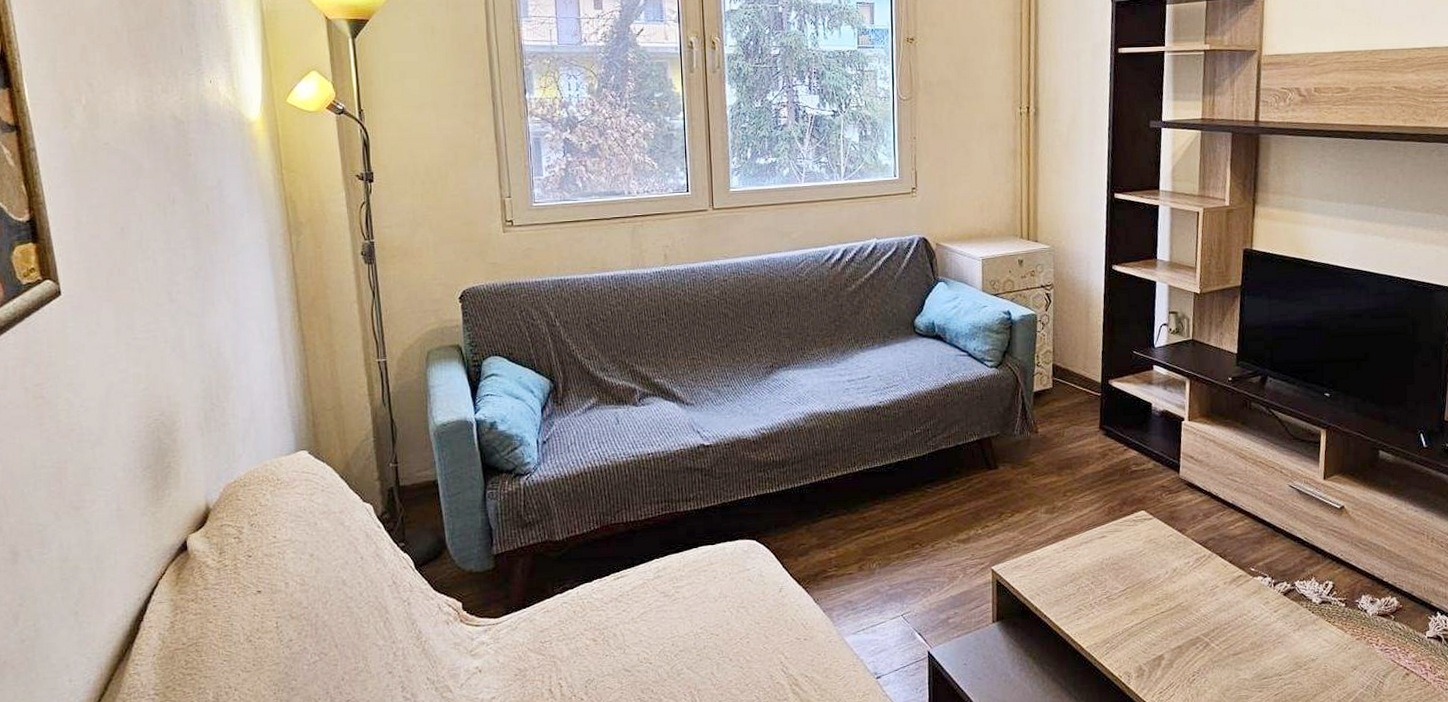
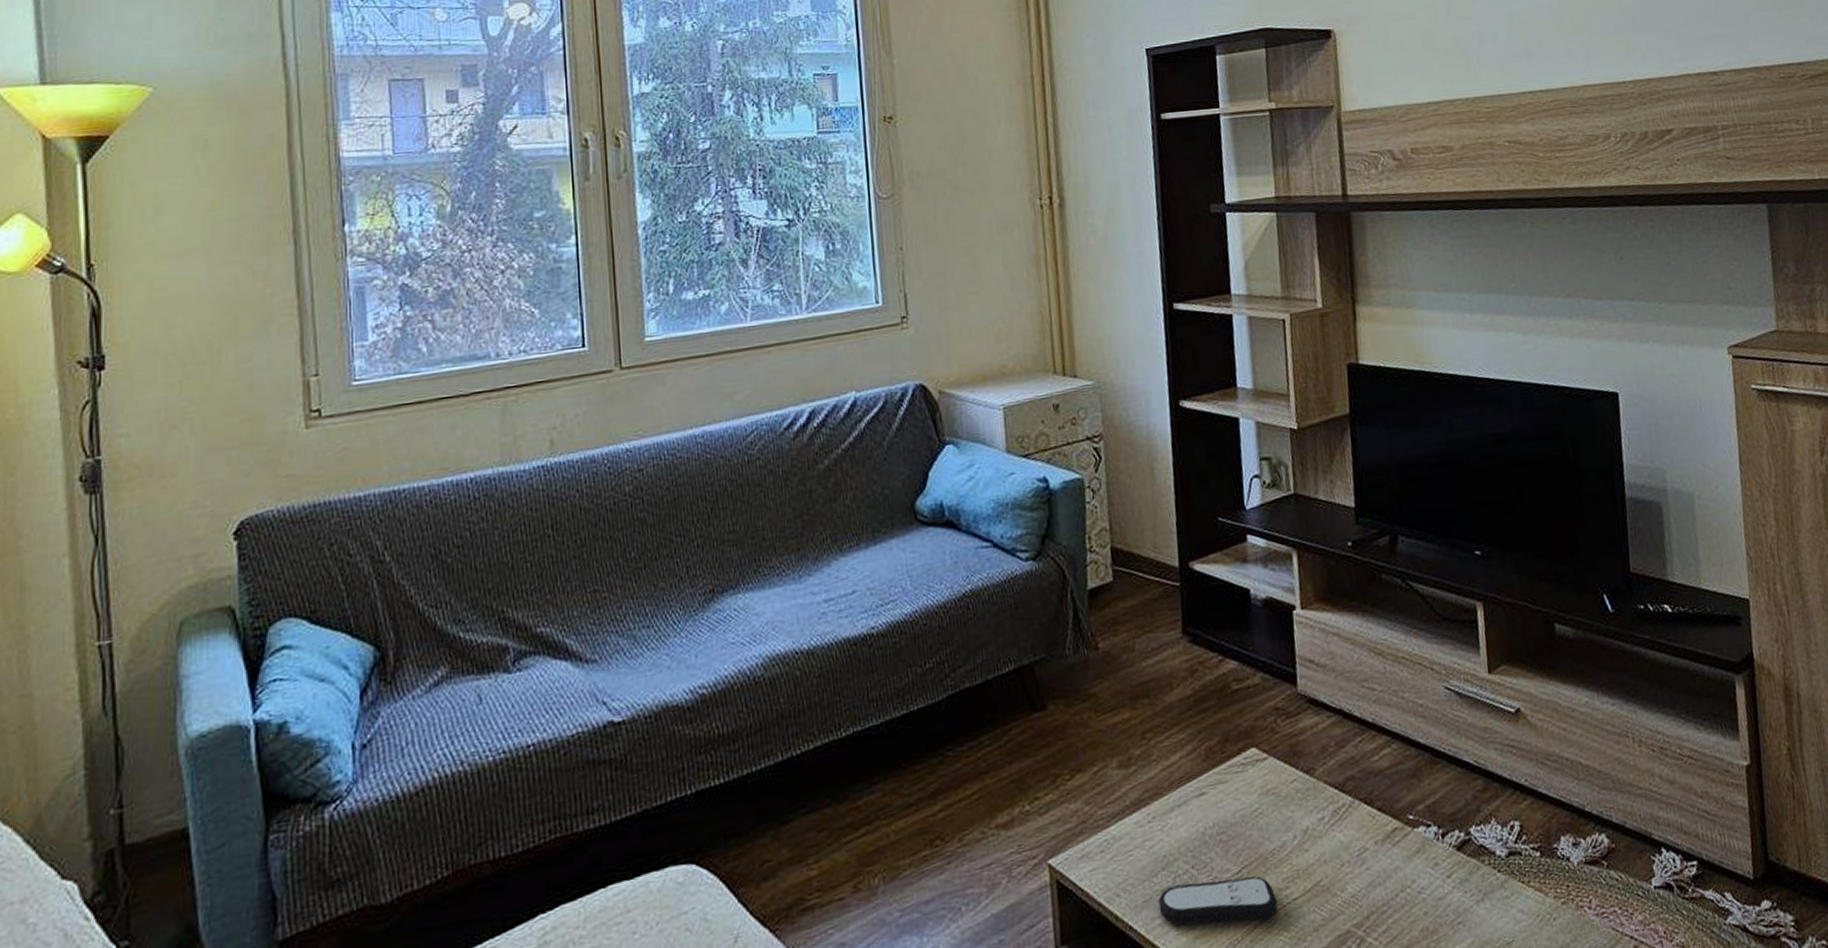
remote control: none [1066,593,1149,623] -> present [1158,876,1277,926]

